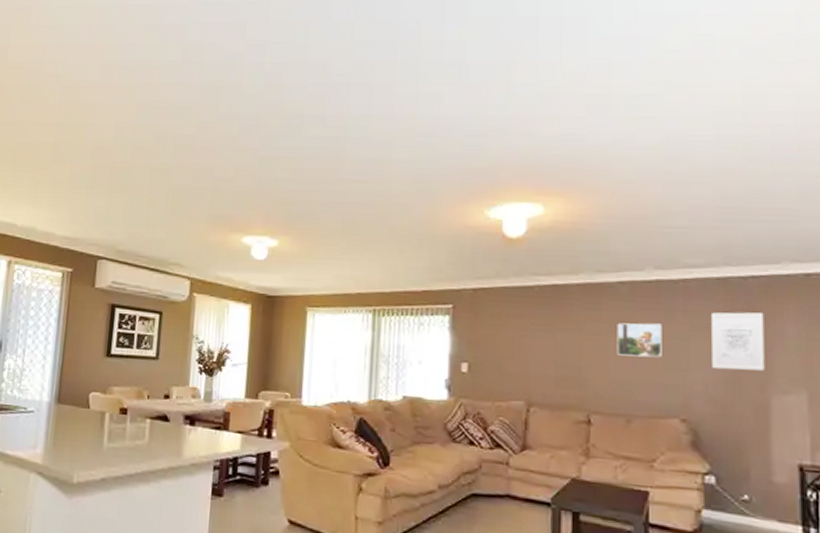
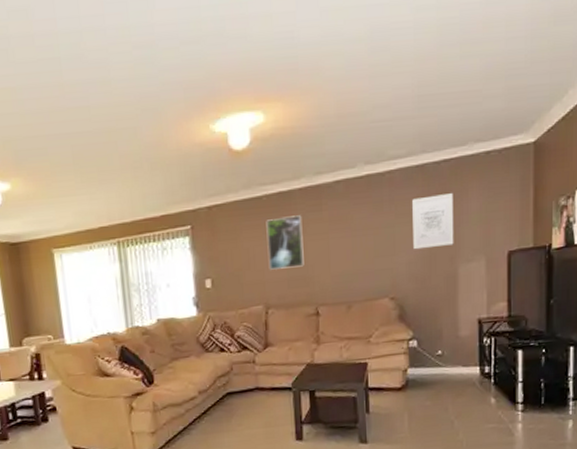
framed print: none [535,310,578,367] -> present [266,215,304,270]
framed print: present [617,323,662,358] -> none [336,215,374,251]

